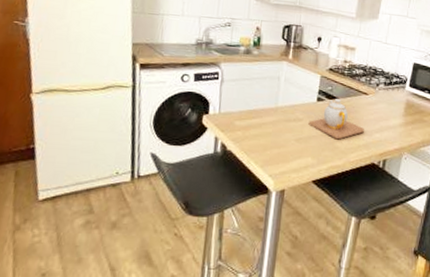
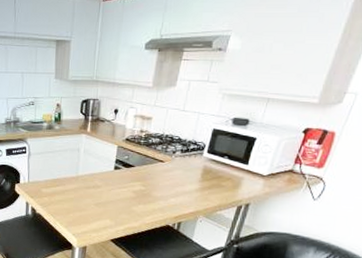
teapot: present [308,99,365,140] -> none [106,167,161,204]

